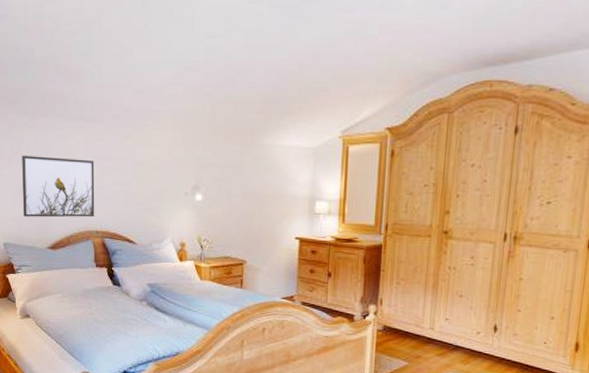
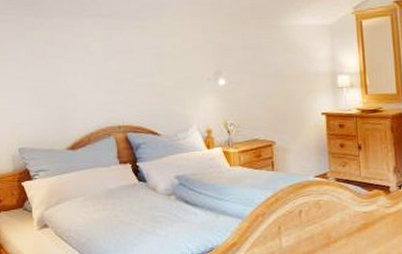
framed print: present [22,155,95,218] -> none [38,54,116,119]

